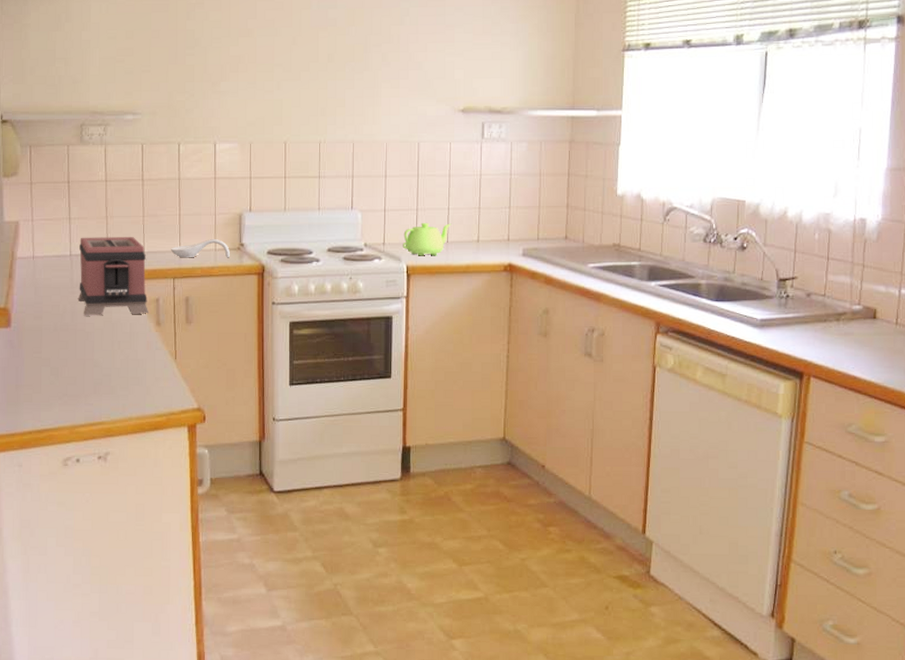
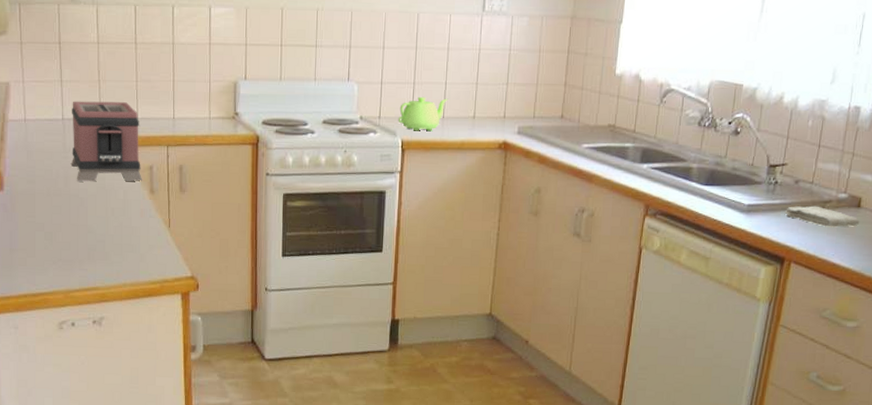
spoon rest: present [170,239,230,258] -> none [164,107,224,127]
washcloth: none [799,318,877,340] -> present [784,205,860,227]

